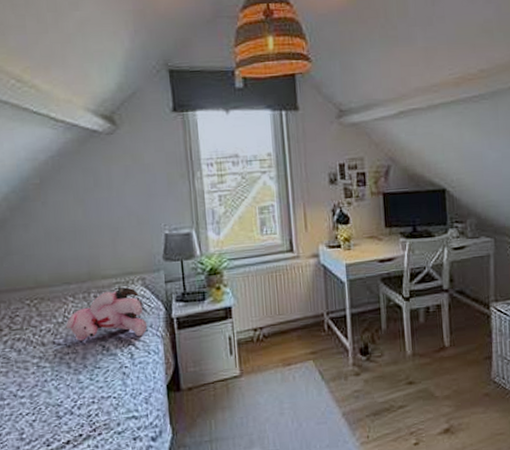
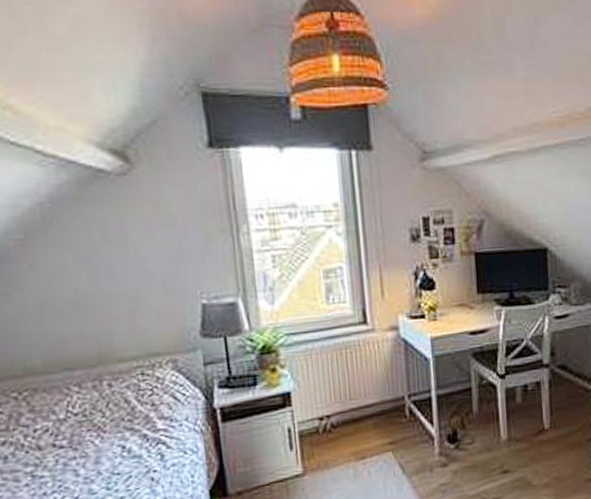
stuffed bear: present [65,287,148,341] -> none [70,372,182,442]

